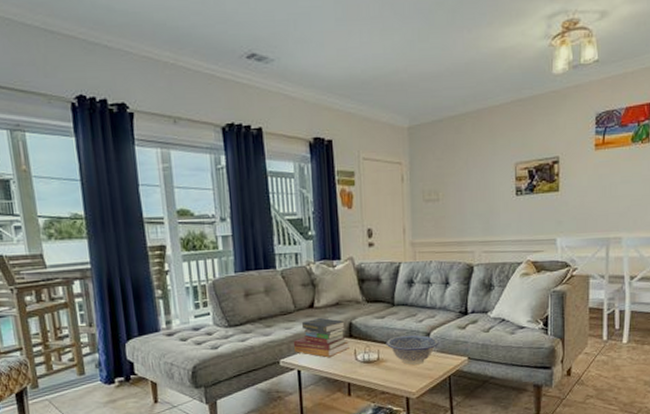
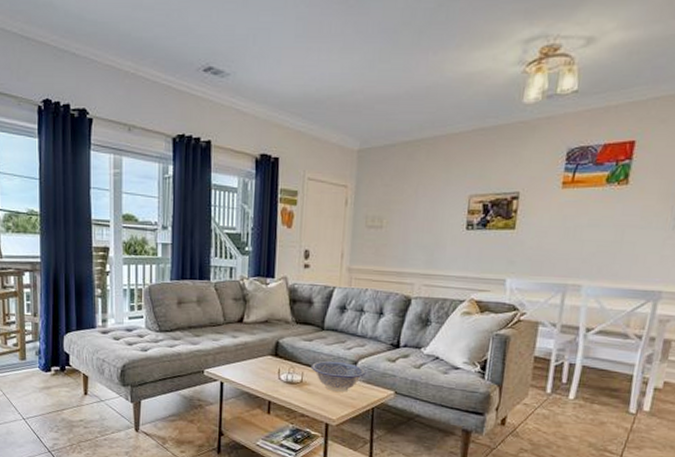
books: present [293,317,349,358] -> none [219,333,274,374]

